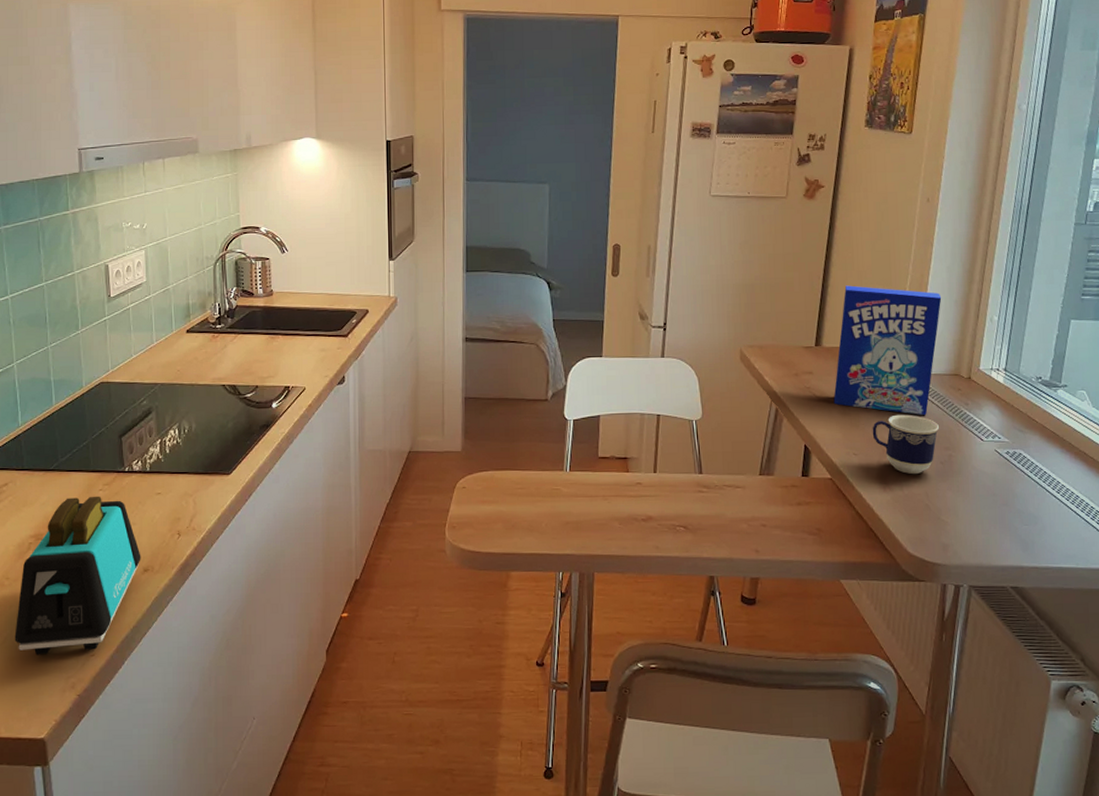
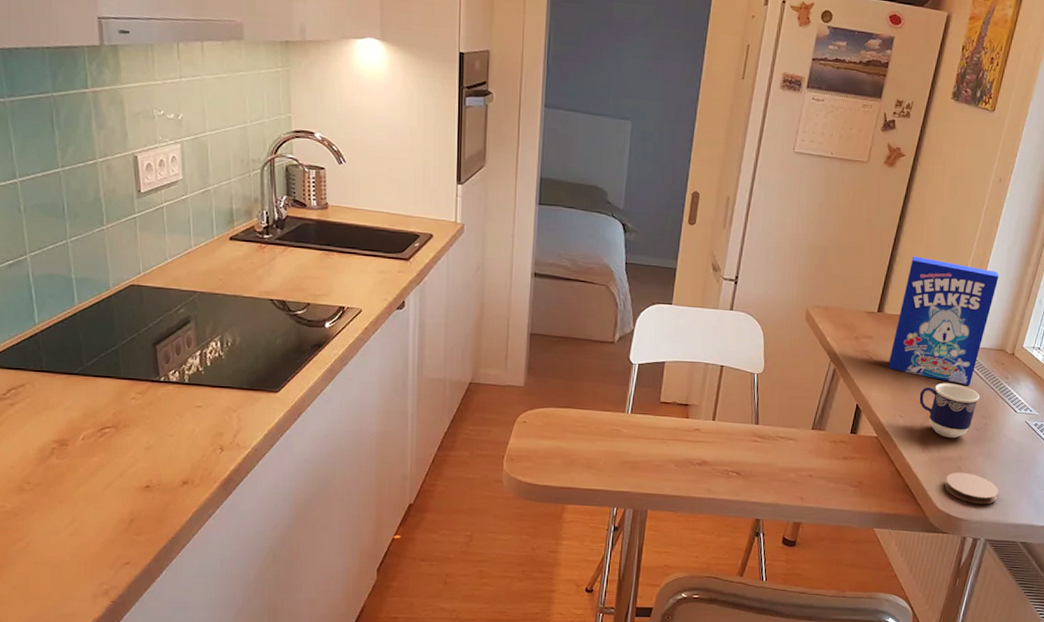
toaster: present [14,496,141,655] -> none [38,404,180,561]
coaster: none [913,511,977,547] -> present [944,472,999,505]

